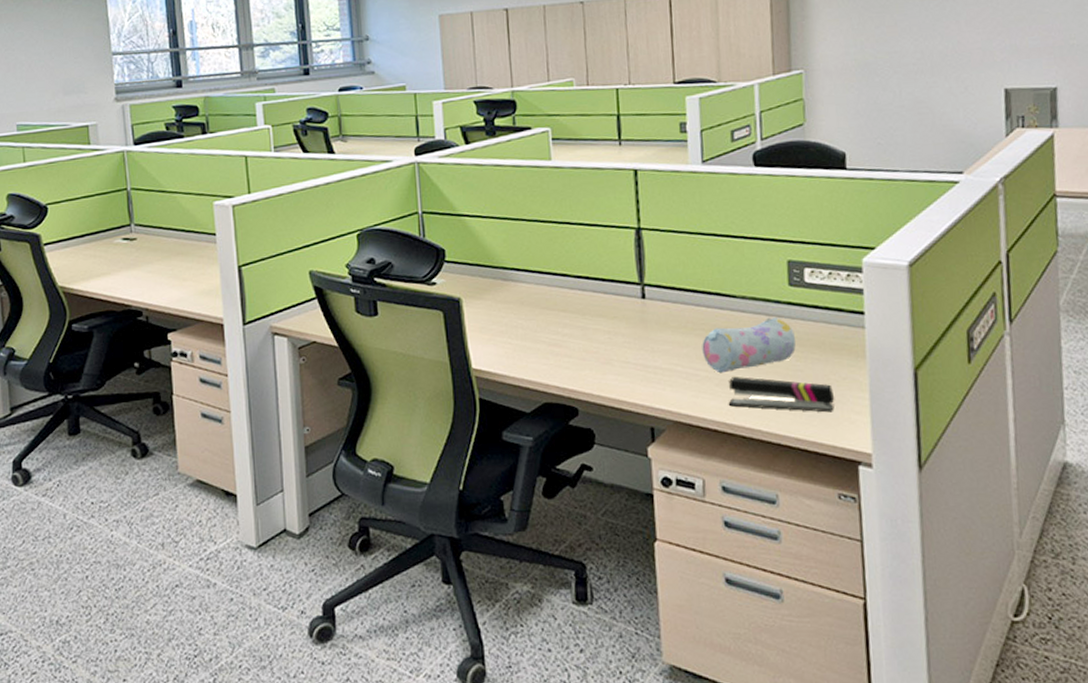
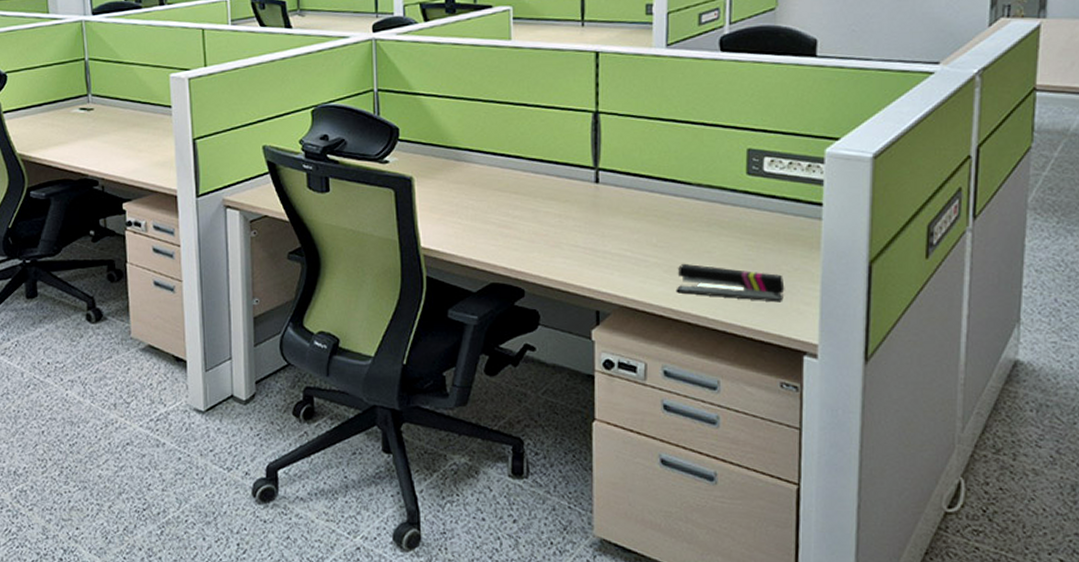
pencil case: present [702,318,796,374] -> none [653,206,749,260]

